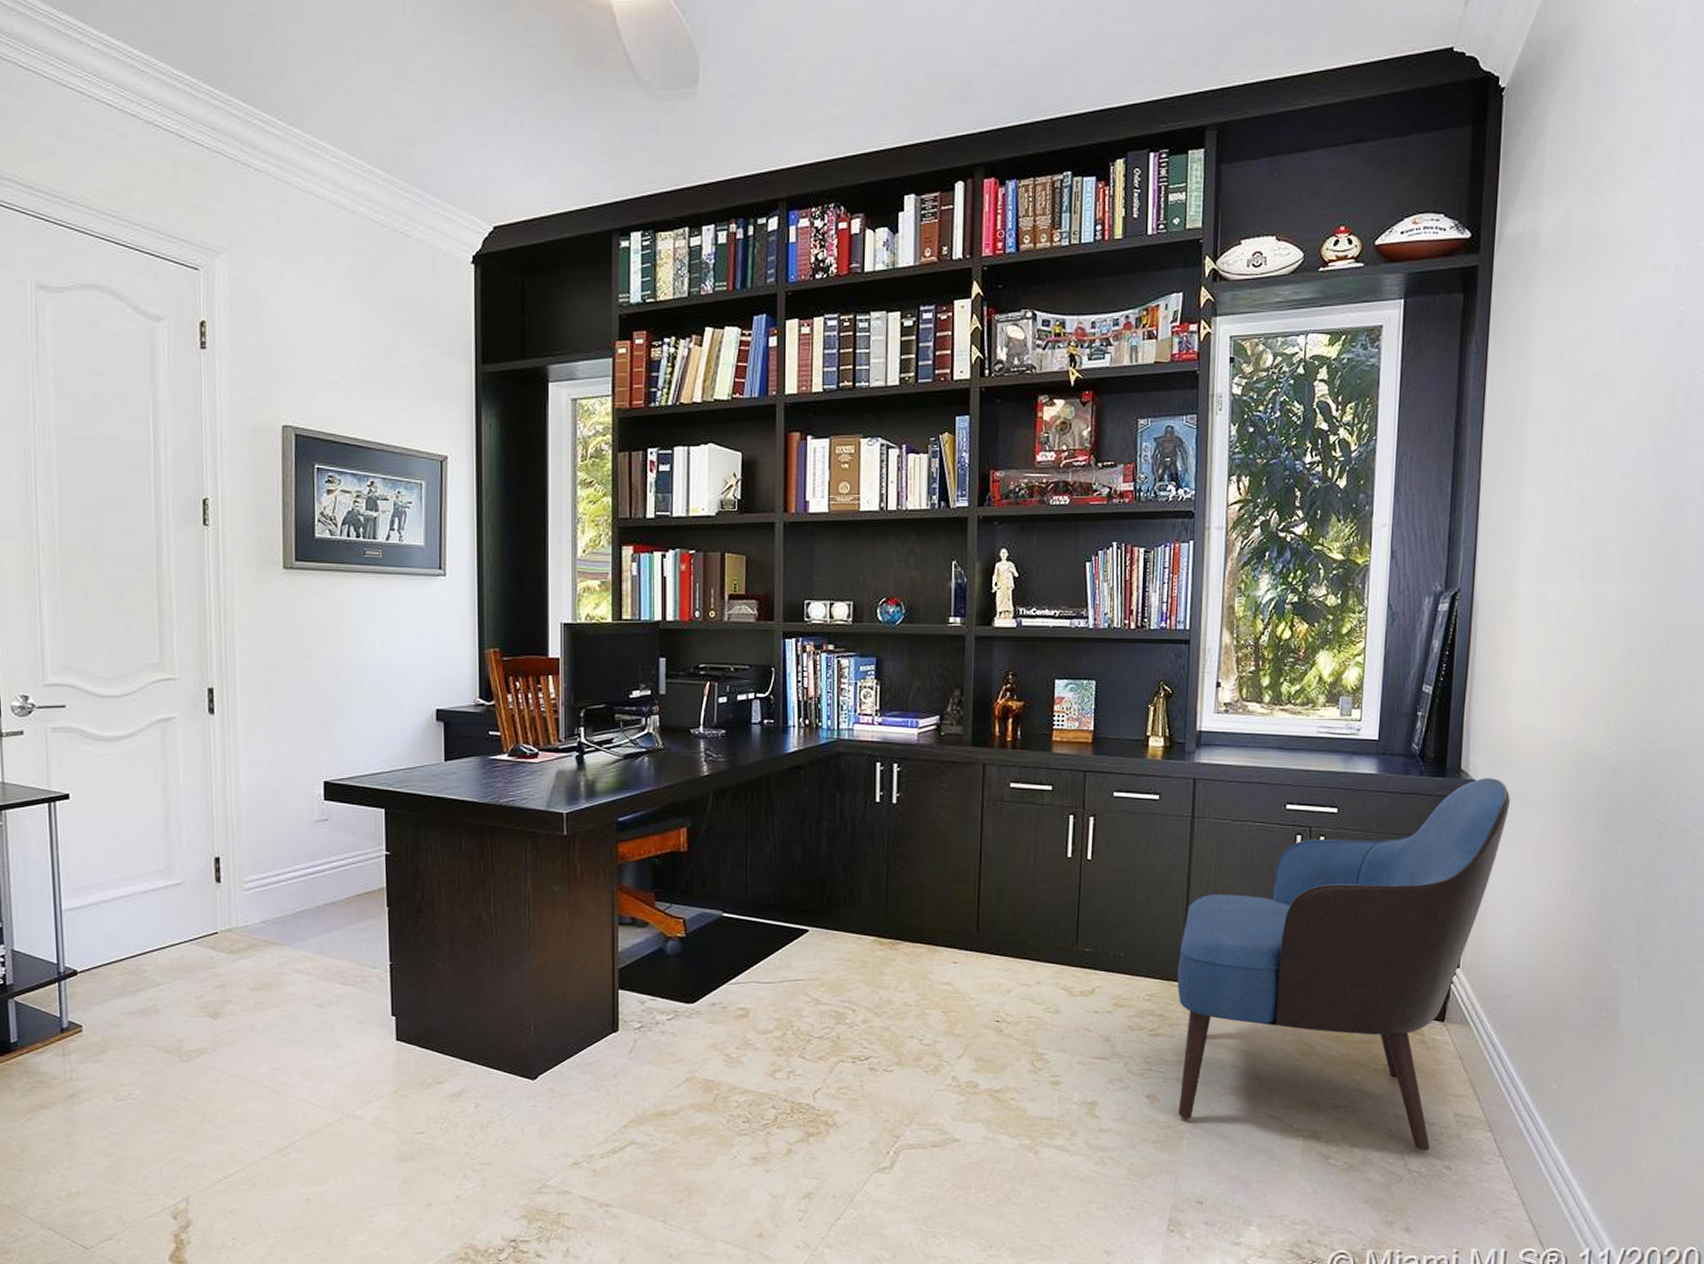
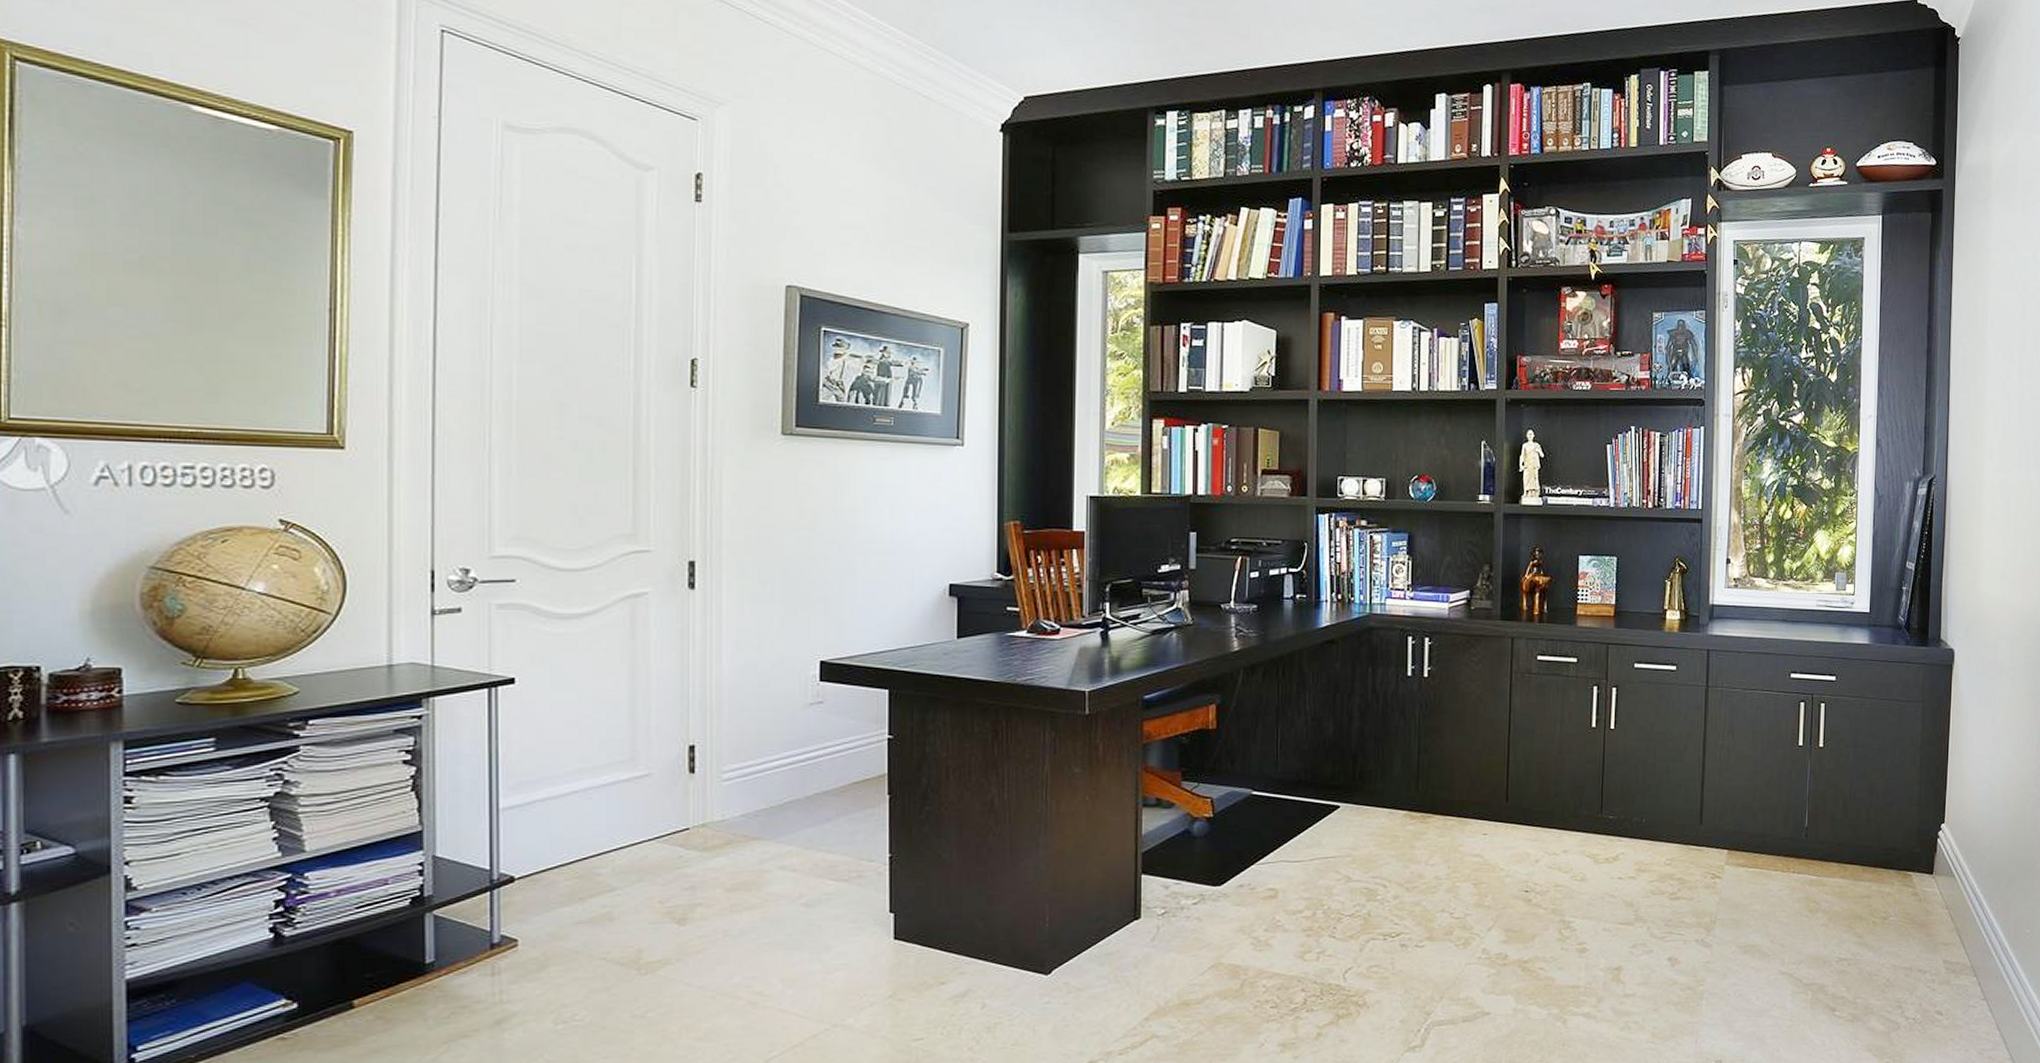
armchair: present [1177,778,1510,1151] -> none [1695,647,1983,998]

